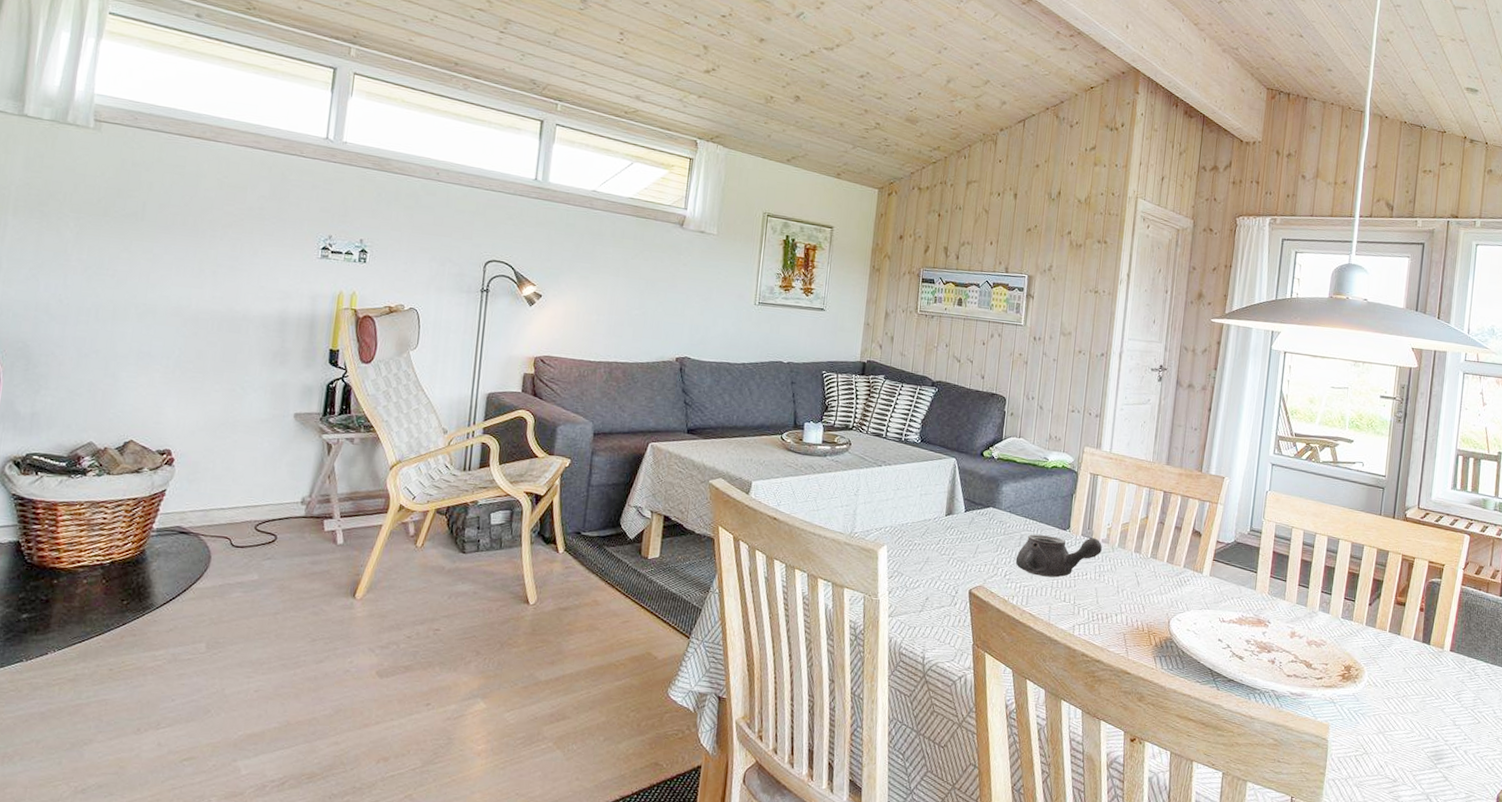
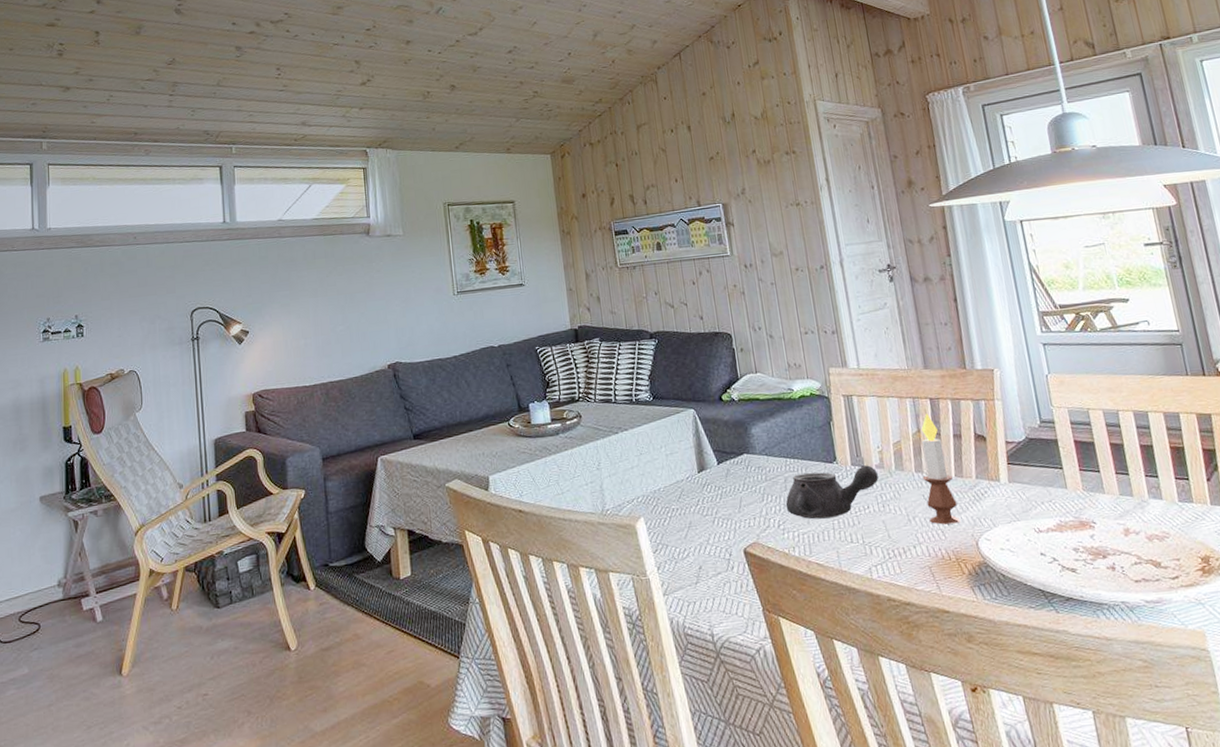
candle: none [1135,503,1164,602] -> present [921,413,960,525]

